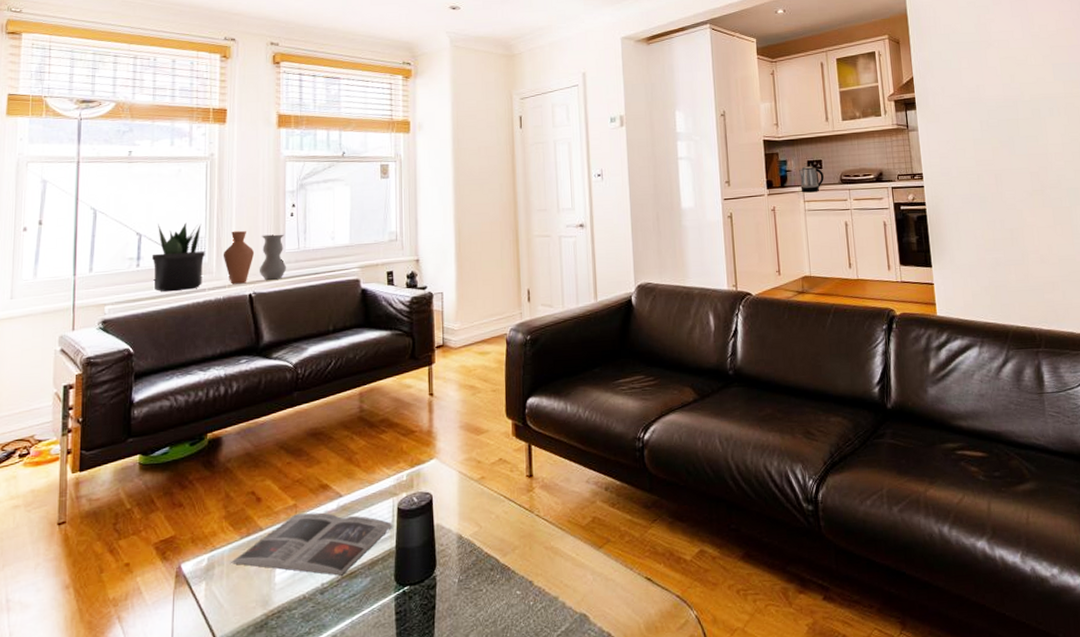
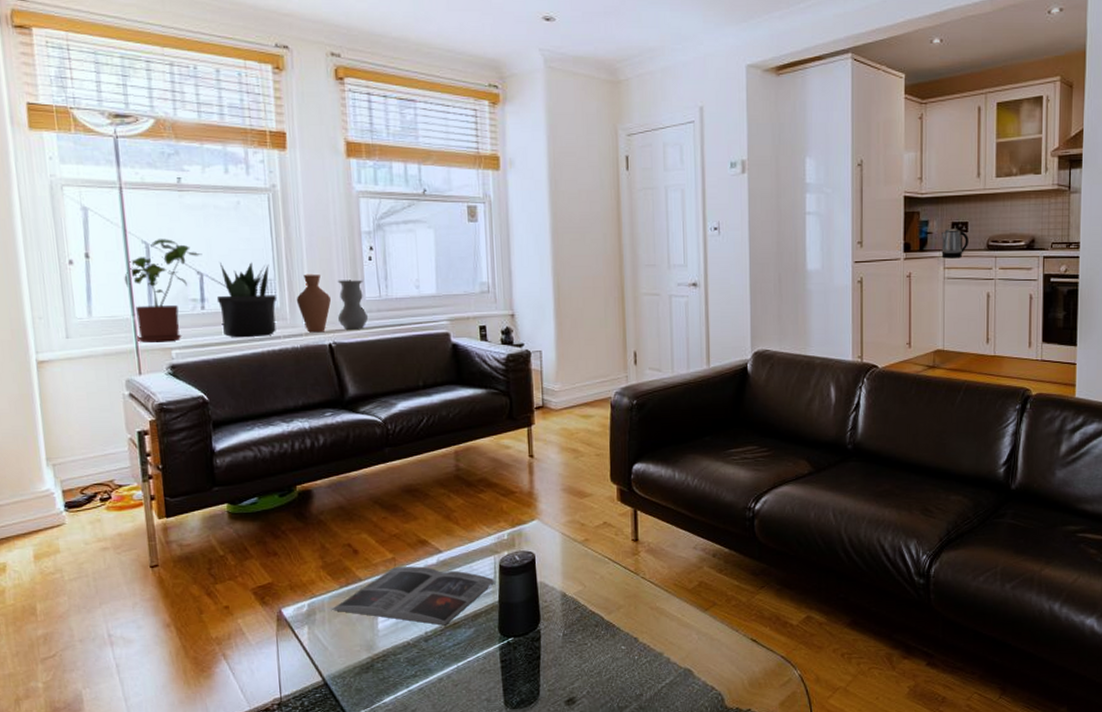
house plant: none [71,205,143,300] -> present [124,239,202,343]

